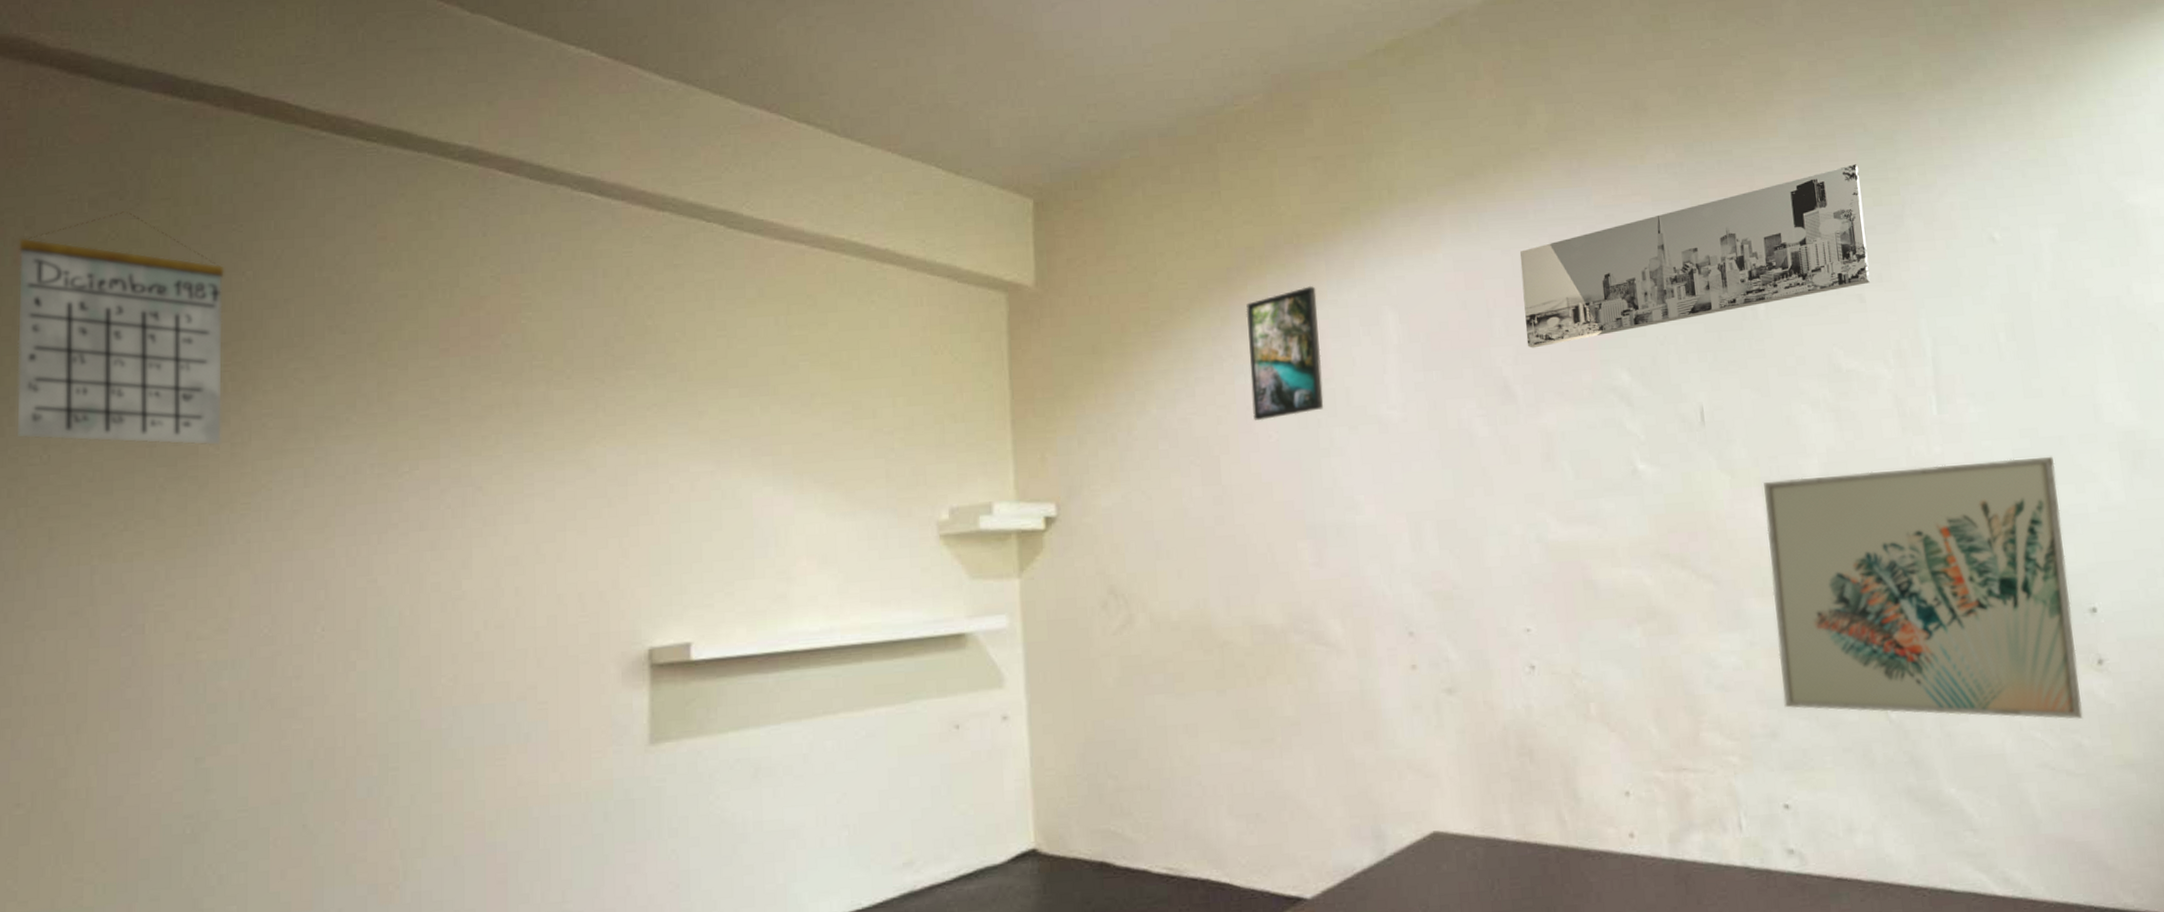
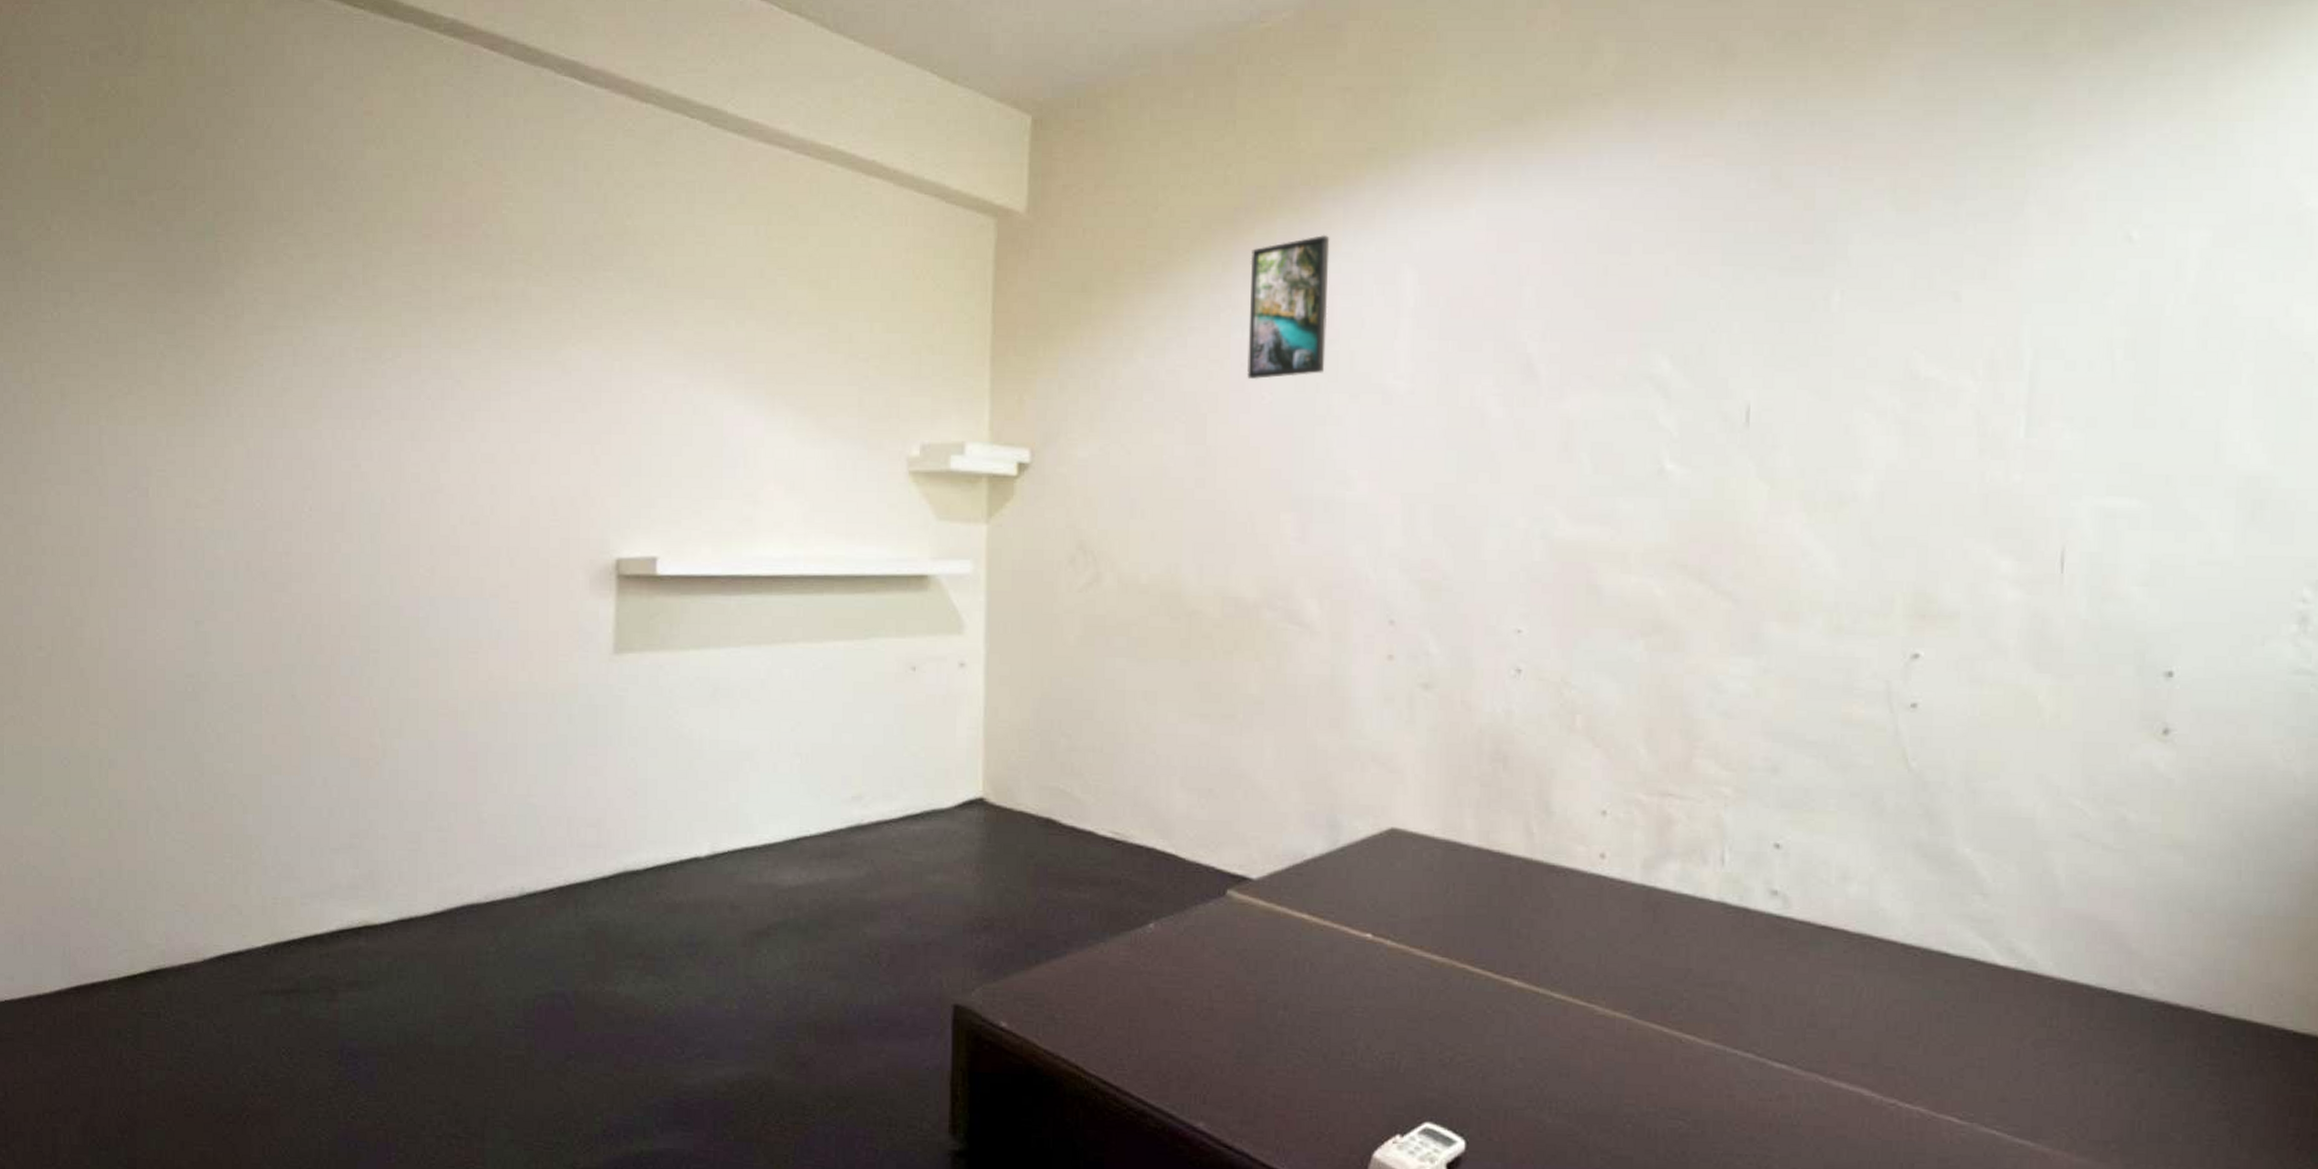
calendar: present [16,211,226,446] -> none [25,67,219,317]
wall art: present [1519,164,1871,348] -> none [1559,137,1980,324]
wall art: present [1764,456,2083,719] -> none [1792,495,2155,791]

